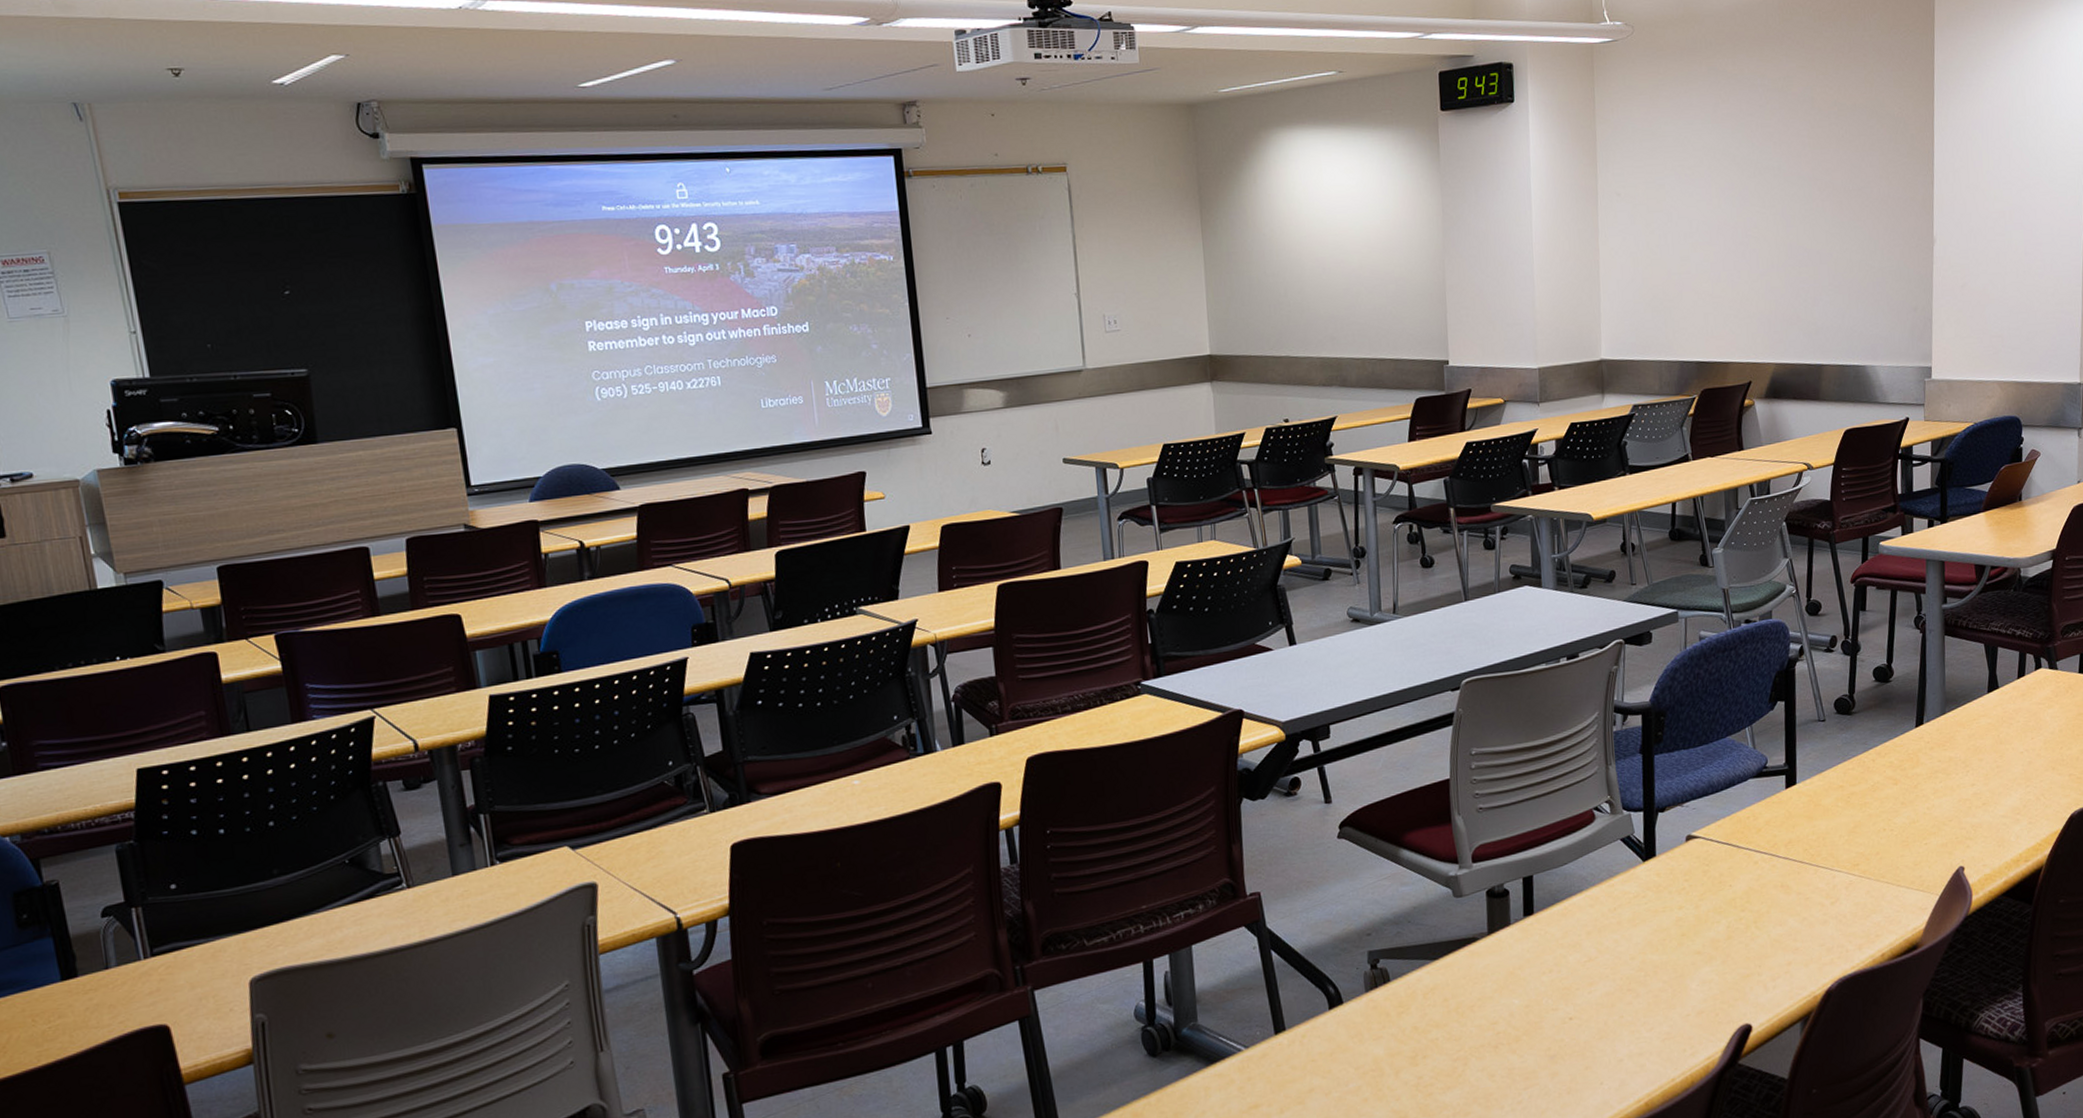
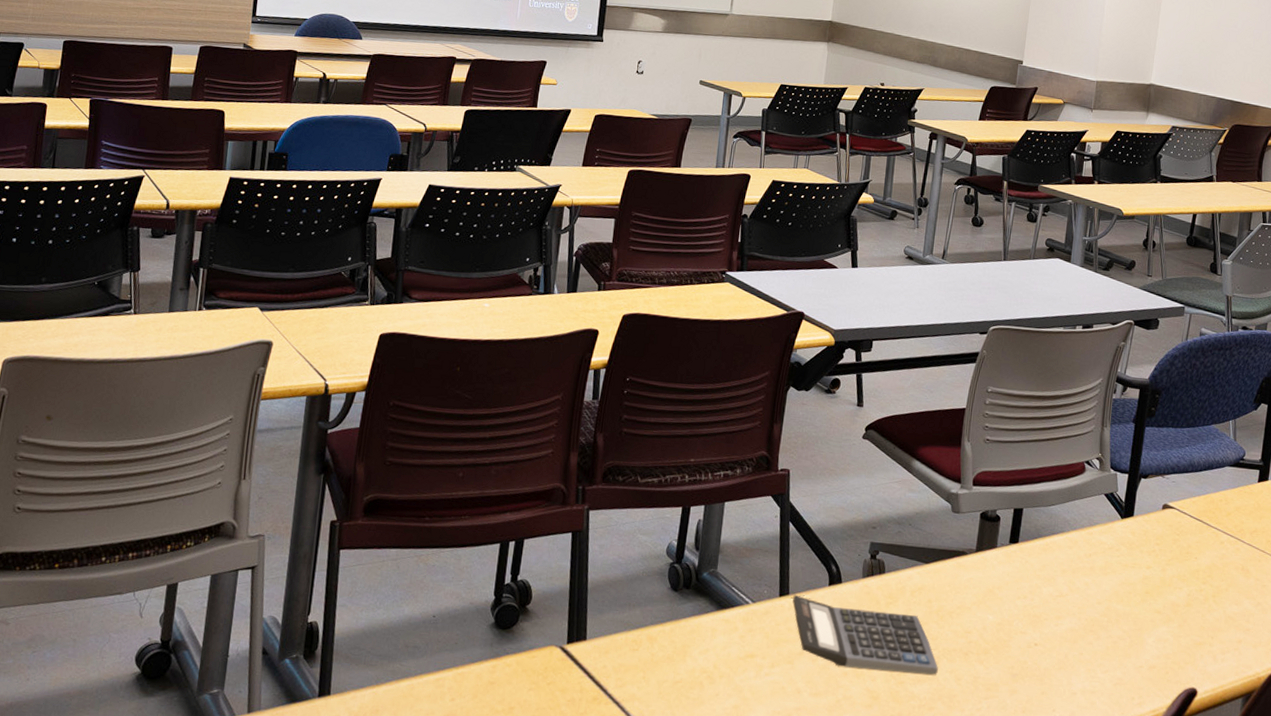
calculator: none [1291,1019,1468,1093] -> present [792,594,938,675]

